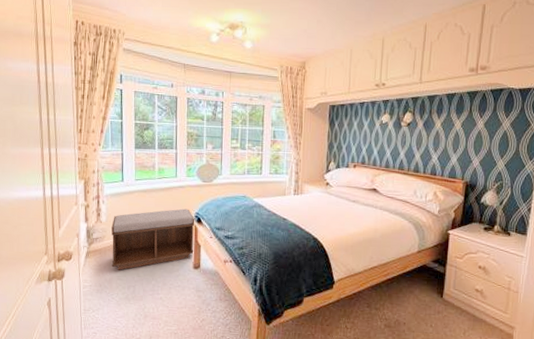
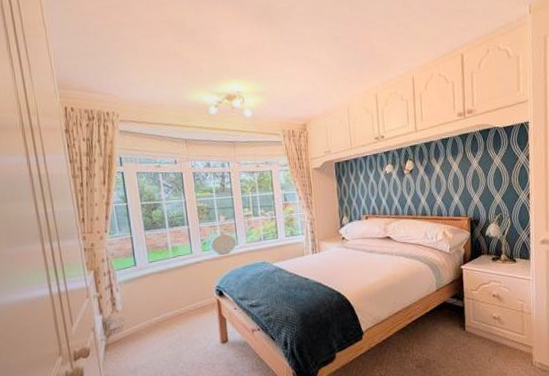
bench: present [111,208,195,270] -> none [129,283,220,359]

